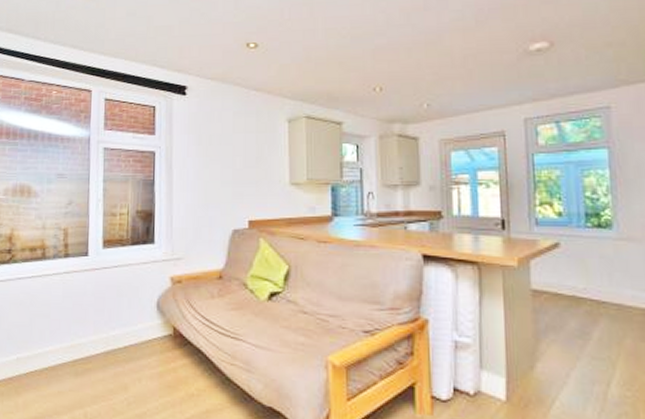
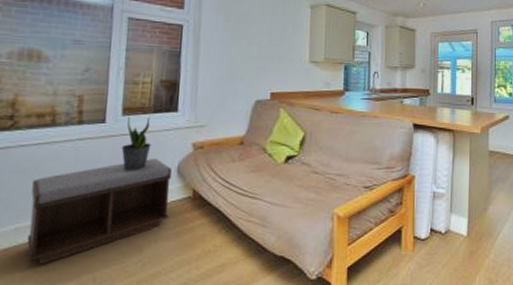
bench: none [26,293,151,396] -> present [27,159,172,265]
potted plant: none [103,248,131,306] -> present [121,116,151,172]

